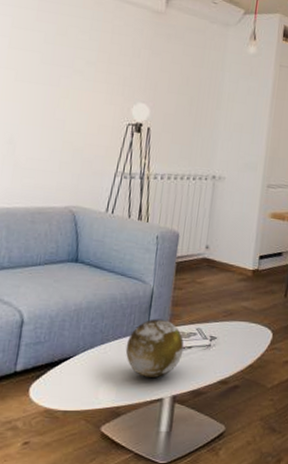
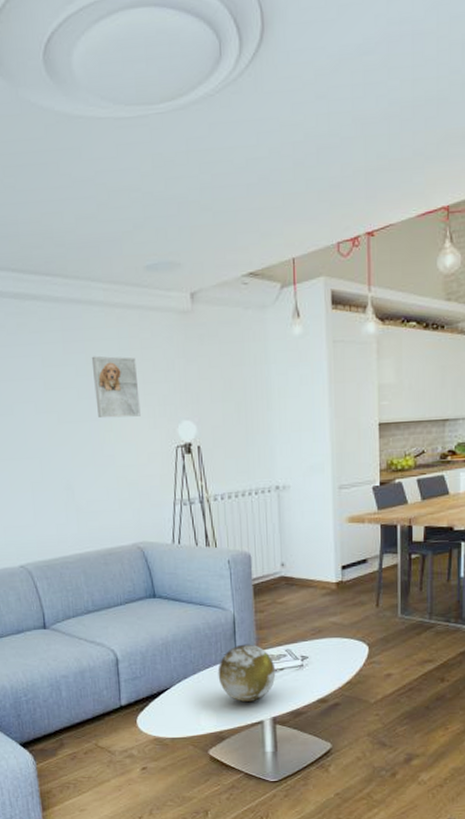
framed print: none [57,28,105,91] -> present [91,356,141,419]

